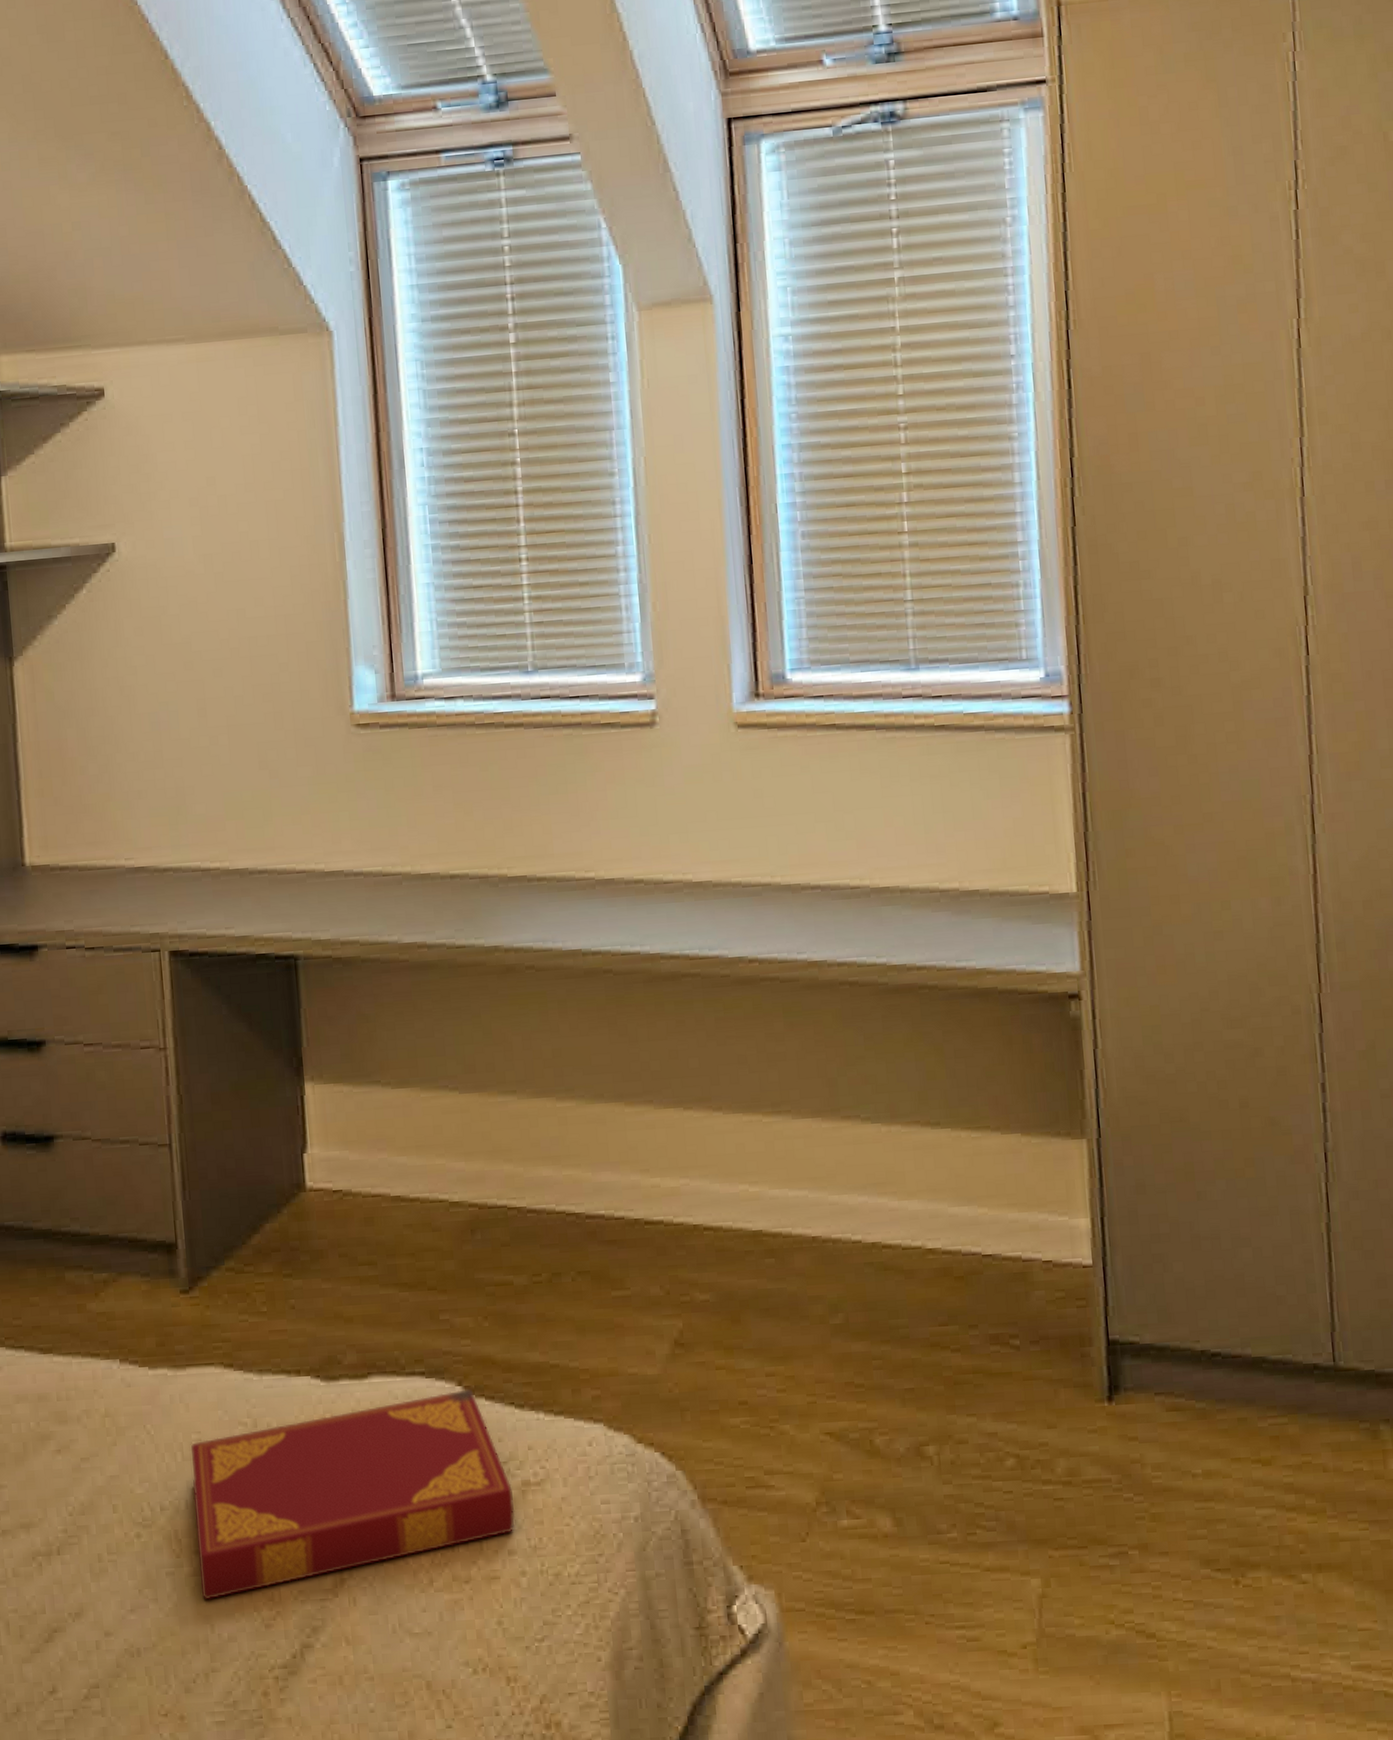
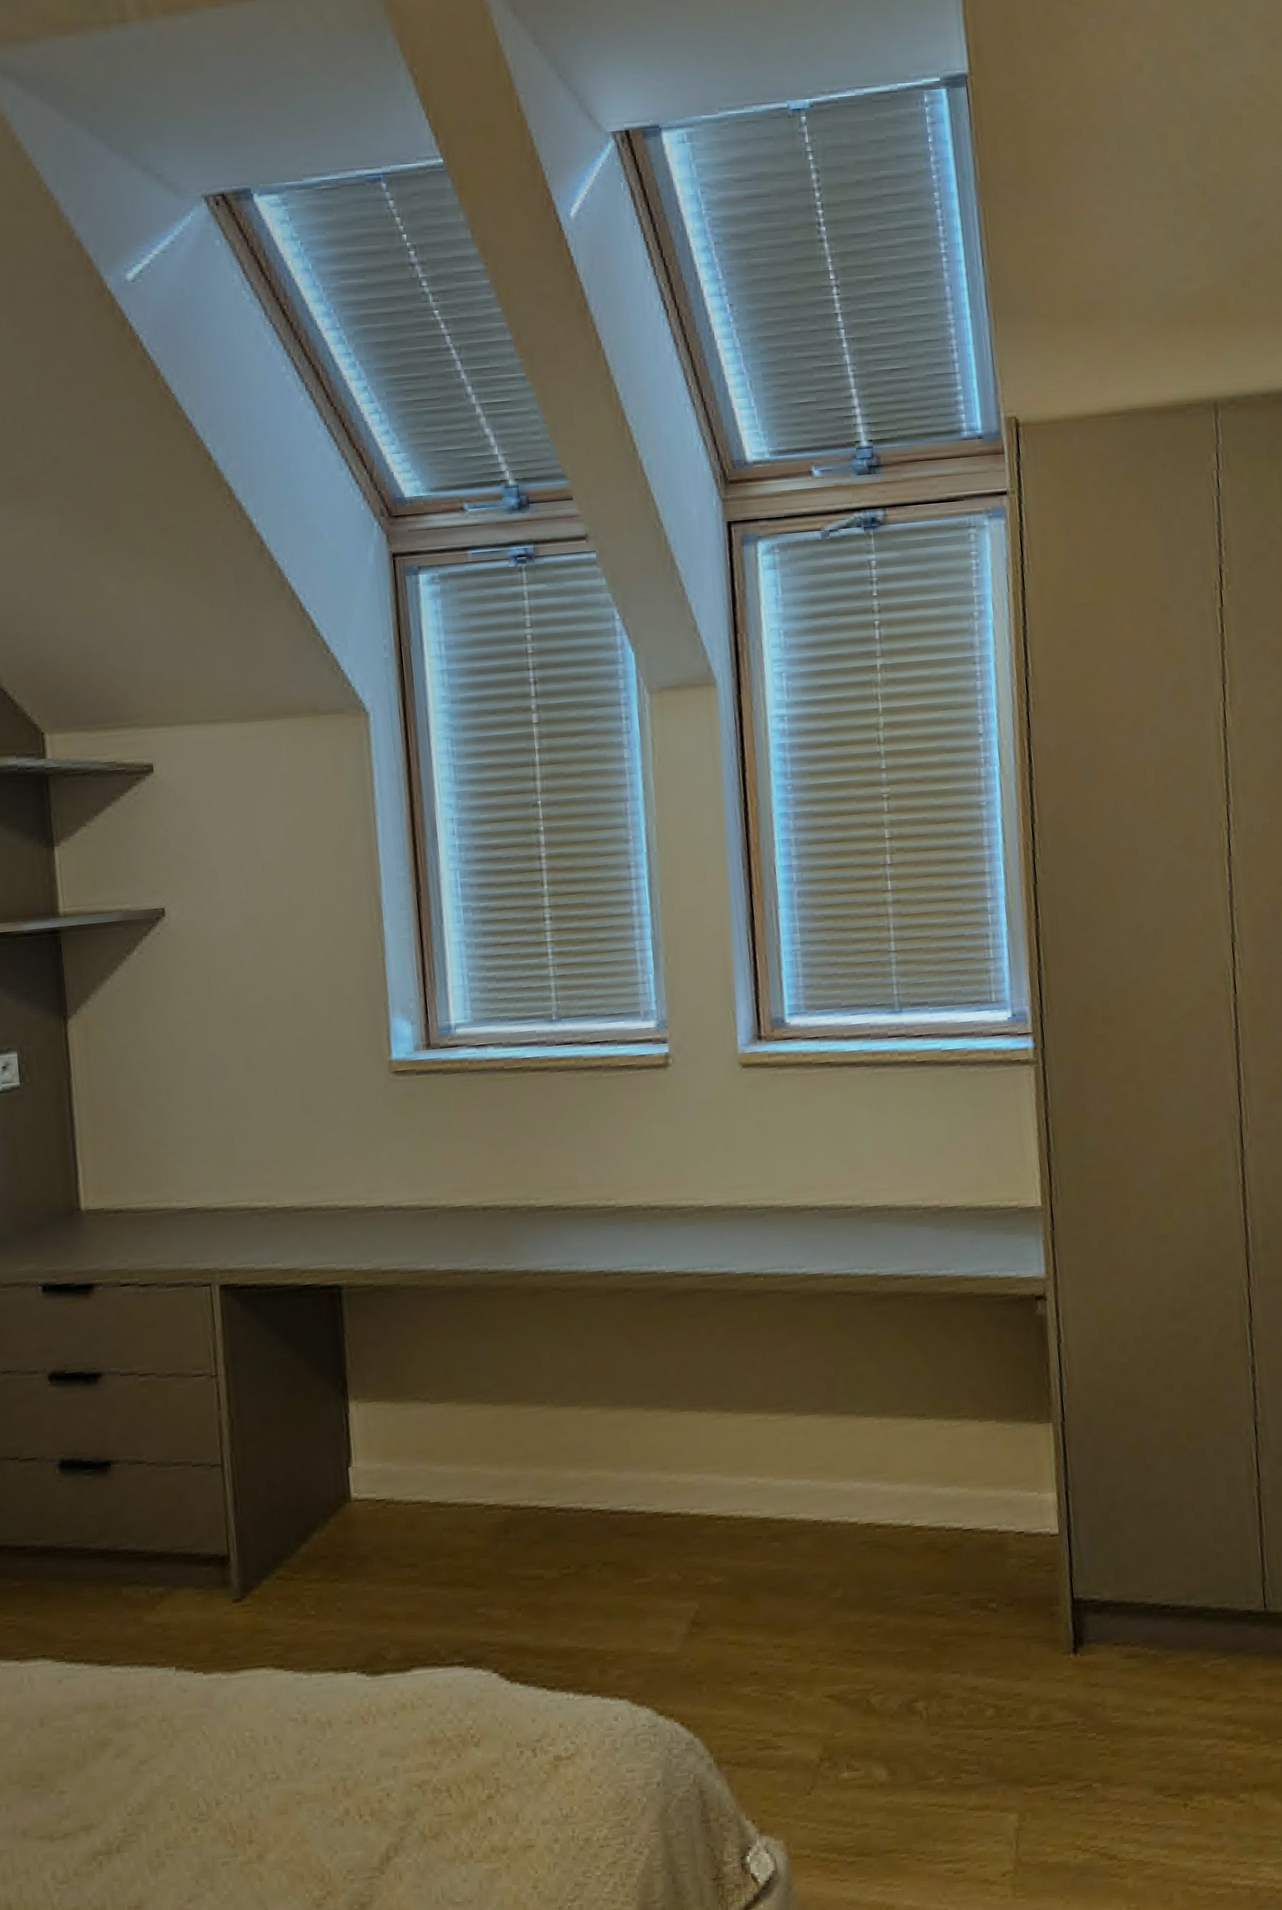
hardback book: present [191,1388,515,1600] -> none [245,1675,548,1885]

